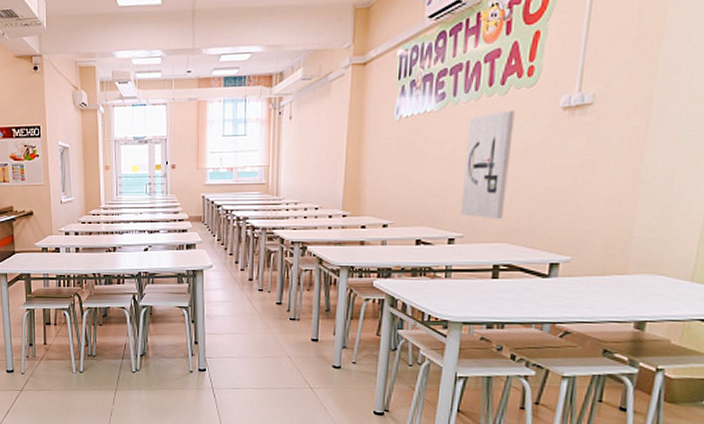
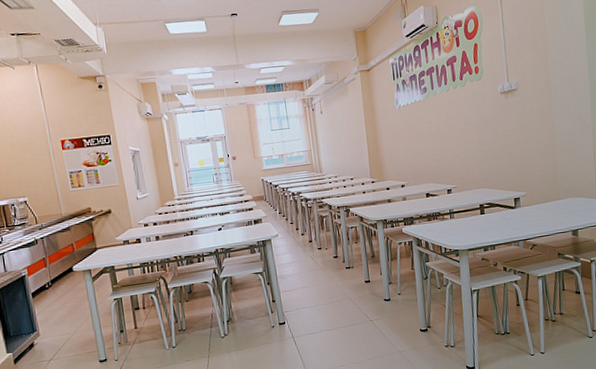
wall art: present [461,110,515,220] -> none [445,96,480,173]

